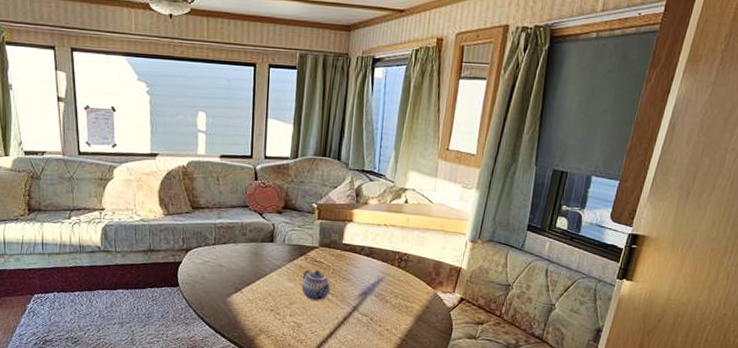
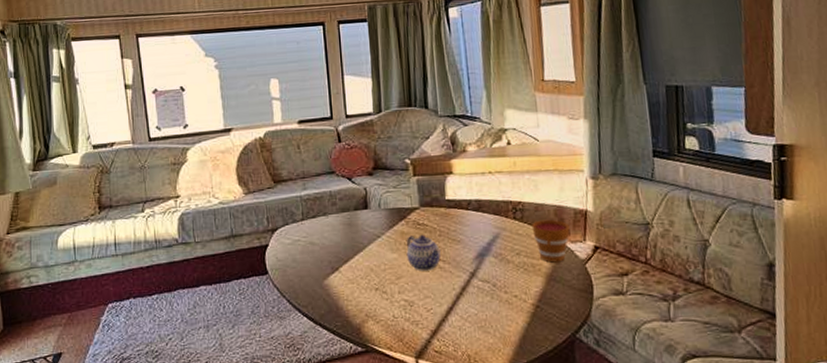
cup: none [412,271,444,307] -> present [532,219,570,263]

